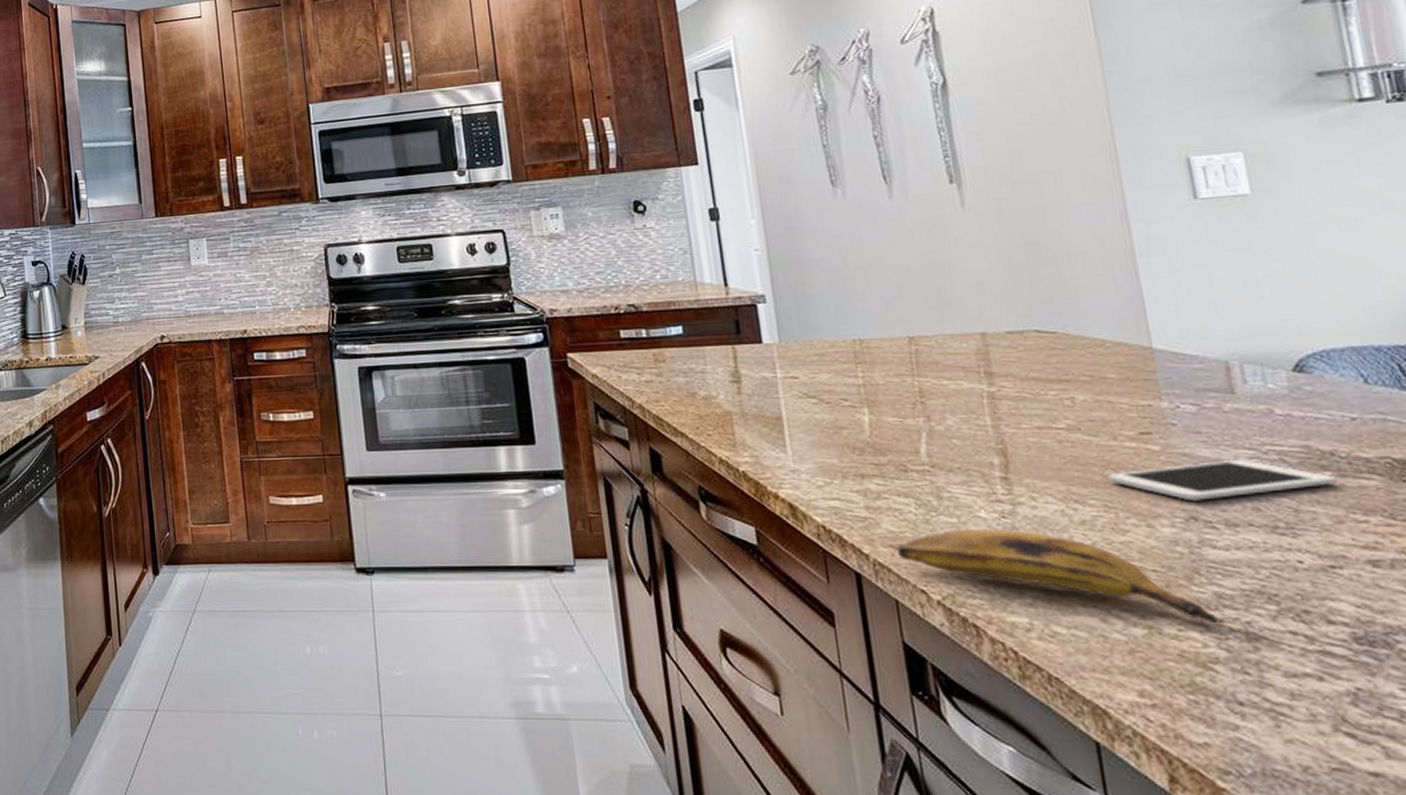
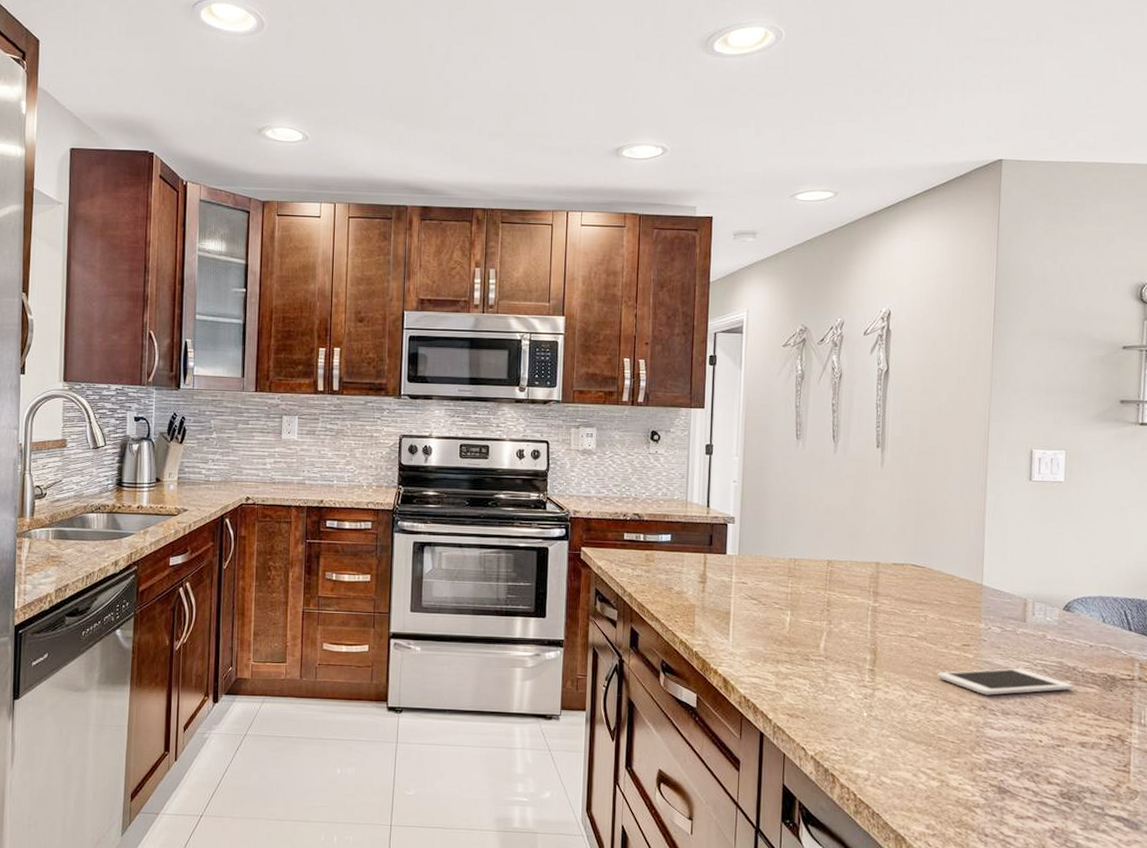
banana: present [897,528,1226,624] -> none [792,705,989,781]

